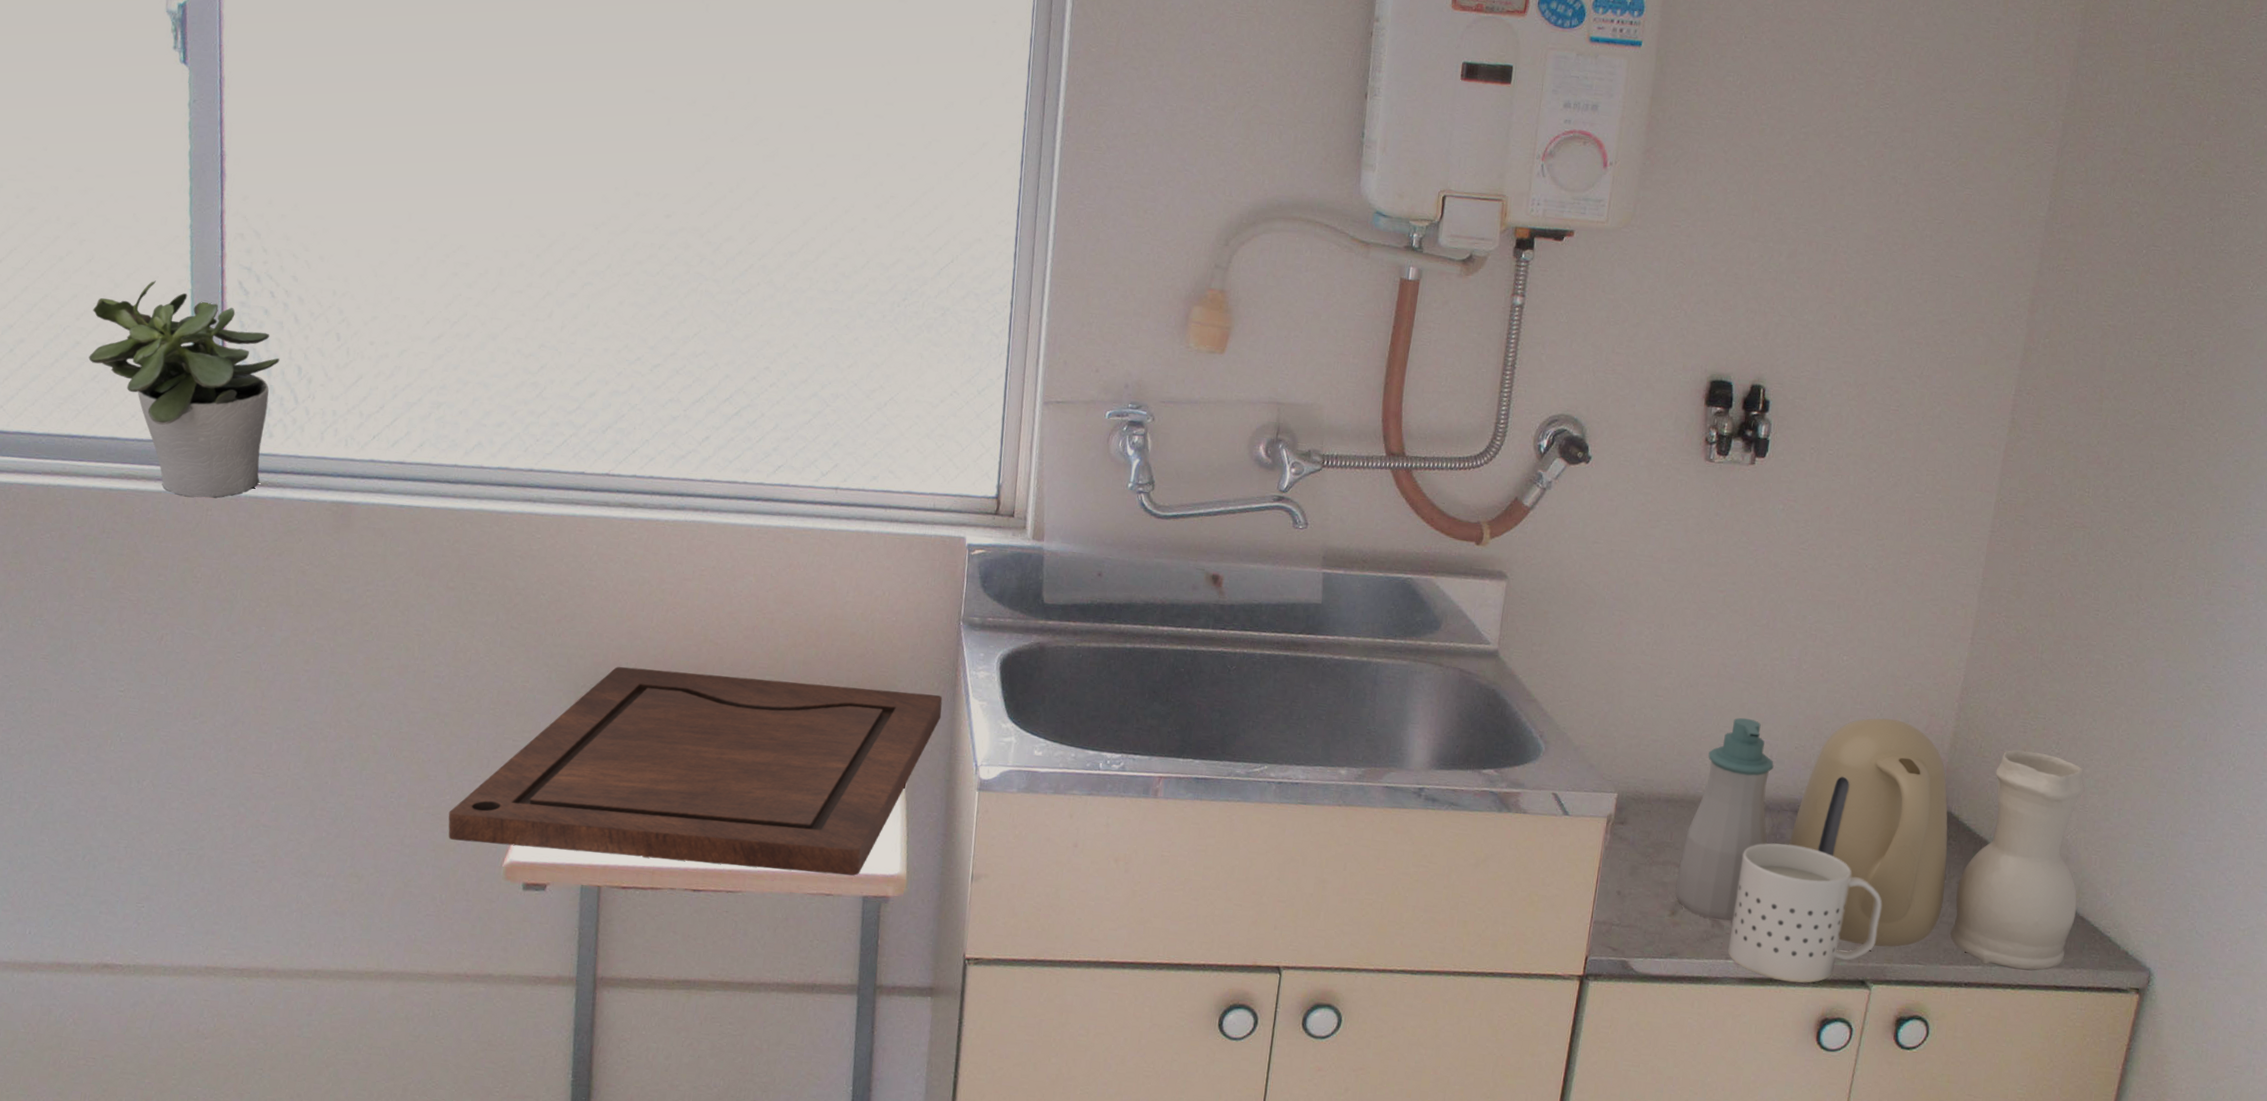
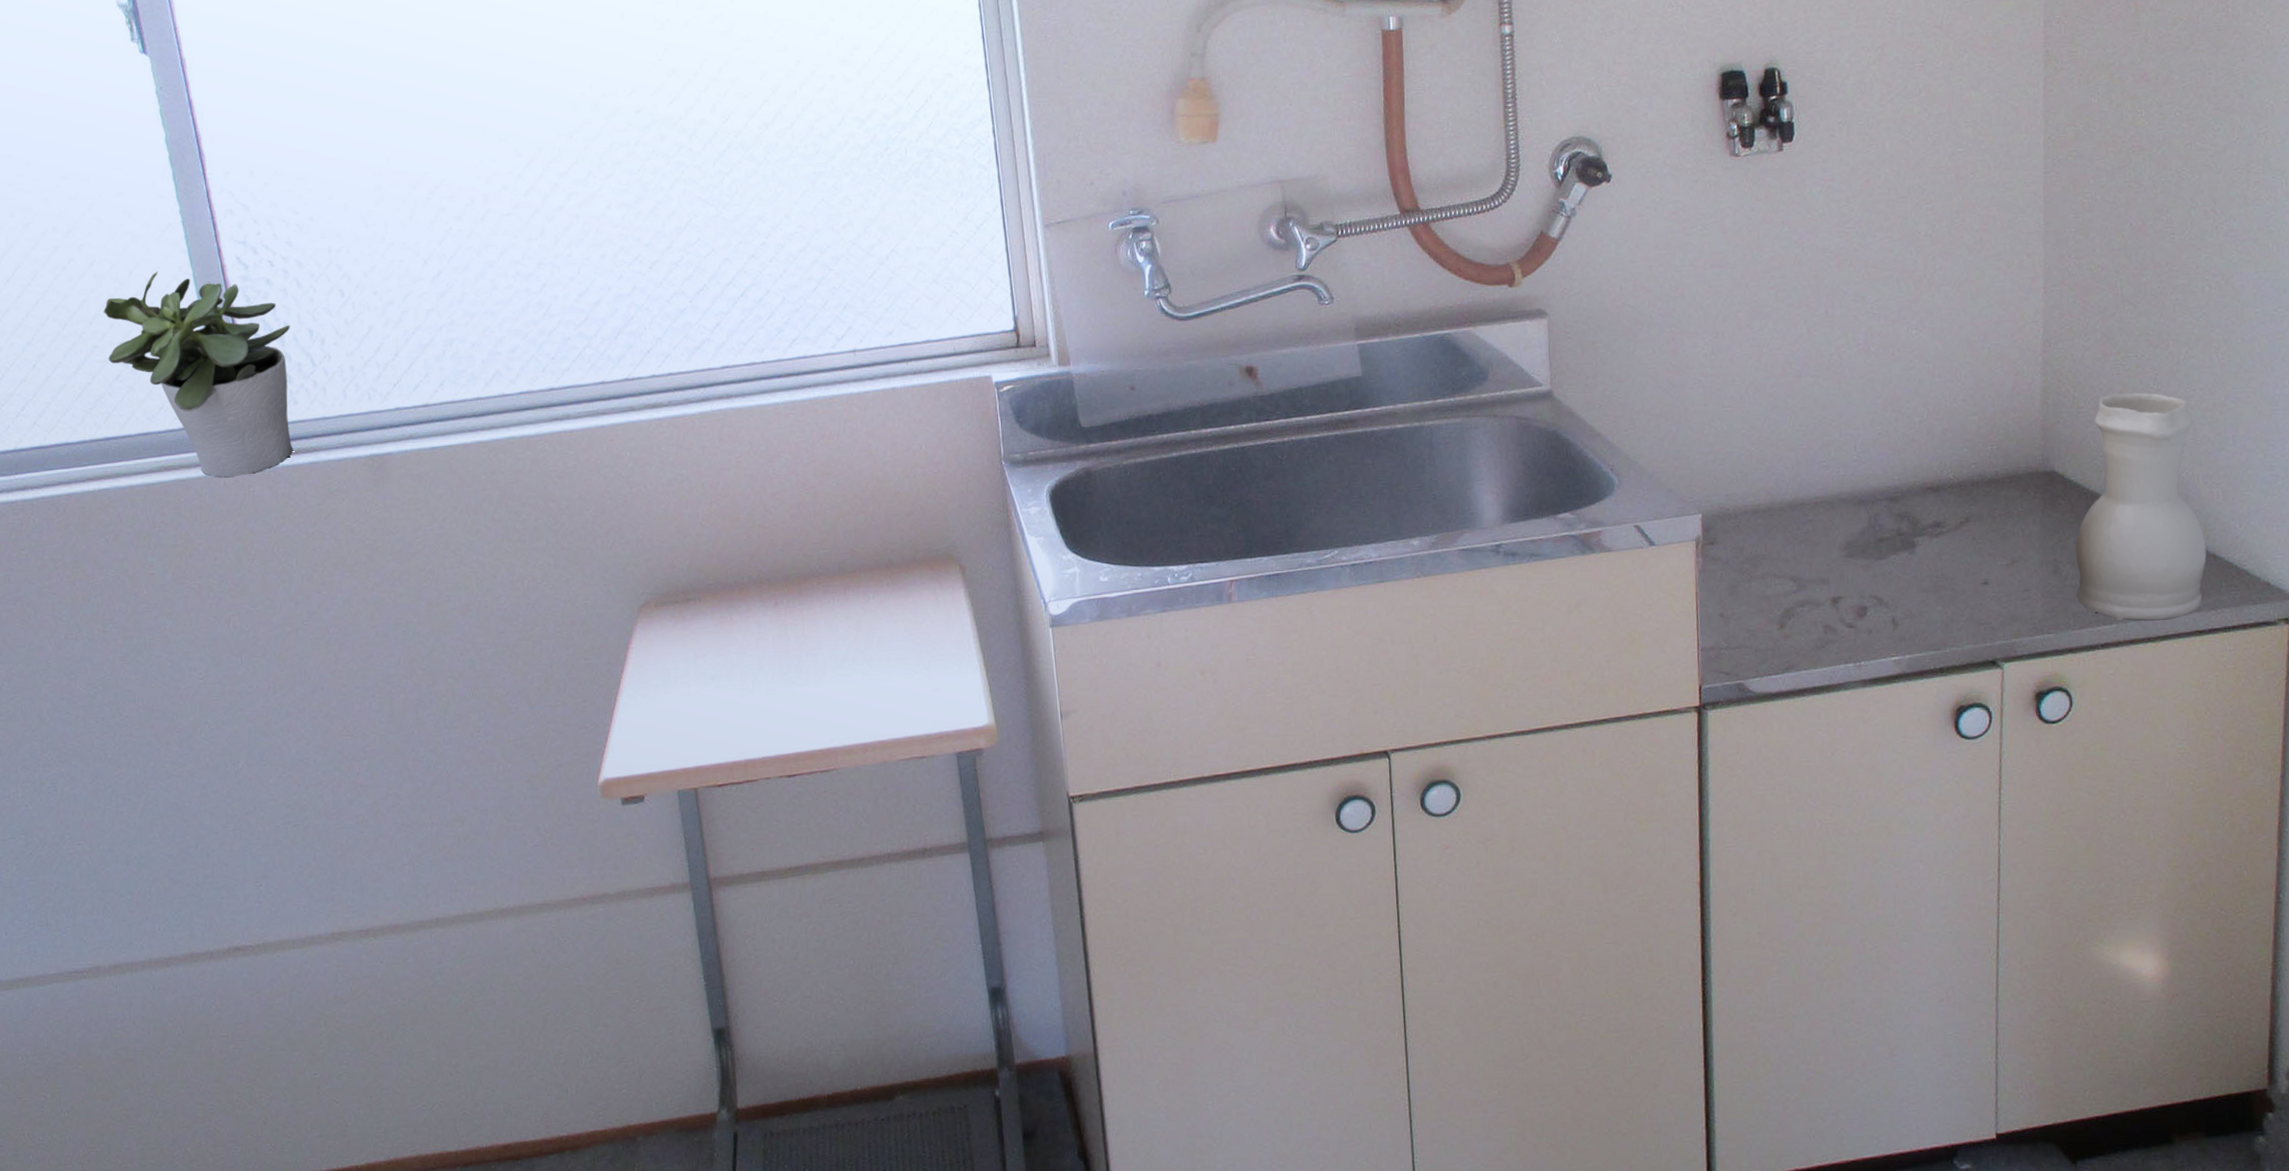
cutting board: present [448,666,943,876] -> none [536,538,1001,768]
soap bottle: present [1675,717,1774,921] -> none [1779,412,1867,625]
mug: present [1728,843,1882,983] -> none [1843,534,2000,676]
kettle: present [1789,718,1948,947] -> none [1889,386,2063,624]

